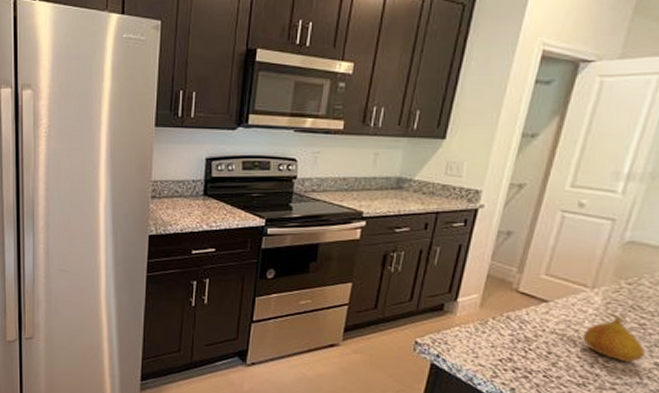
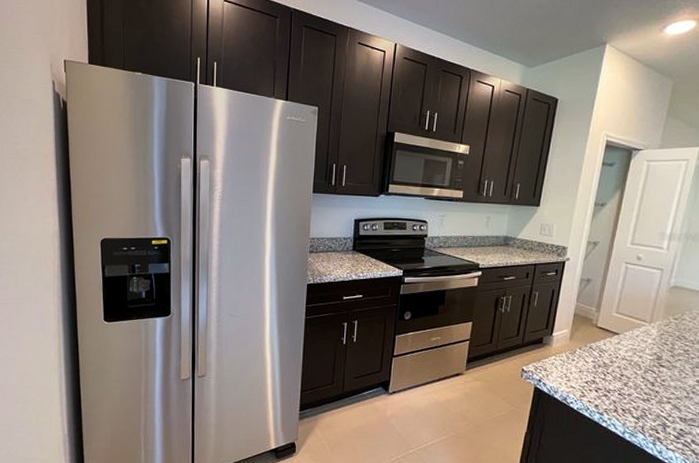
fruit: present [582,315,645,363] -> none [645,344,689,381]

